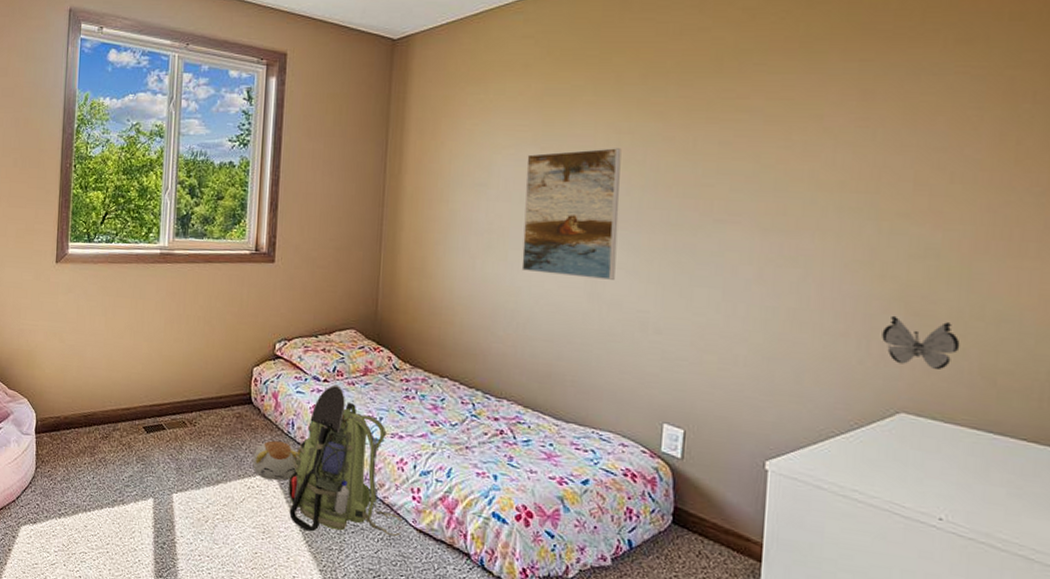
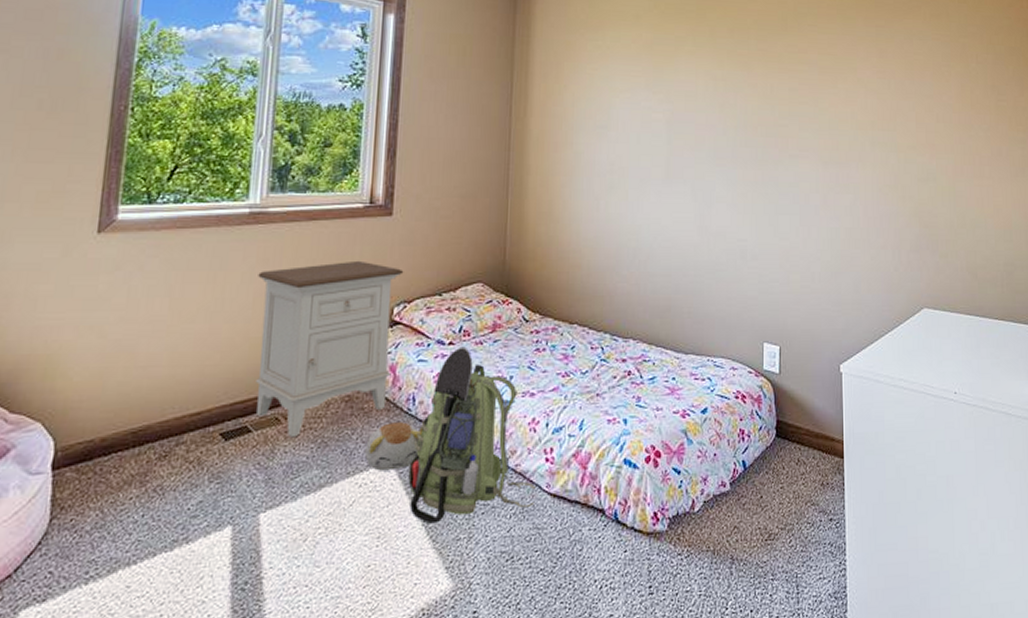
nightstand: none [168,300,285,440] -> present [256,260,404,438]
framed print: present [521,148,622,280] -> none [641,93,719,213]
decorative butterfly: present [882,315,960,371] -> none [907,228,954,270]

